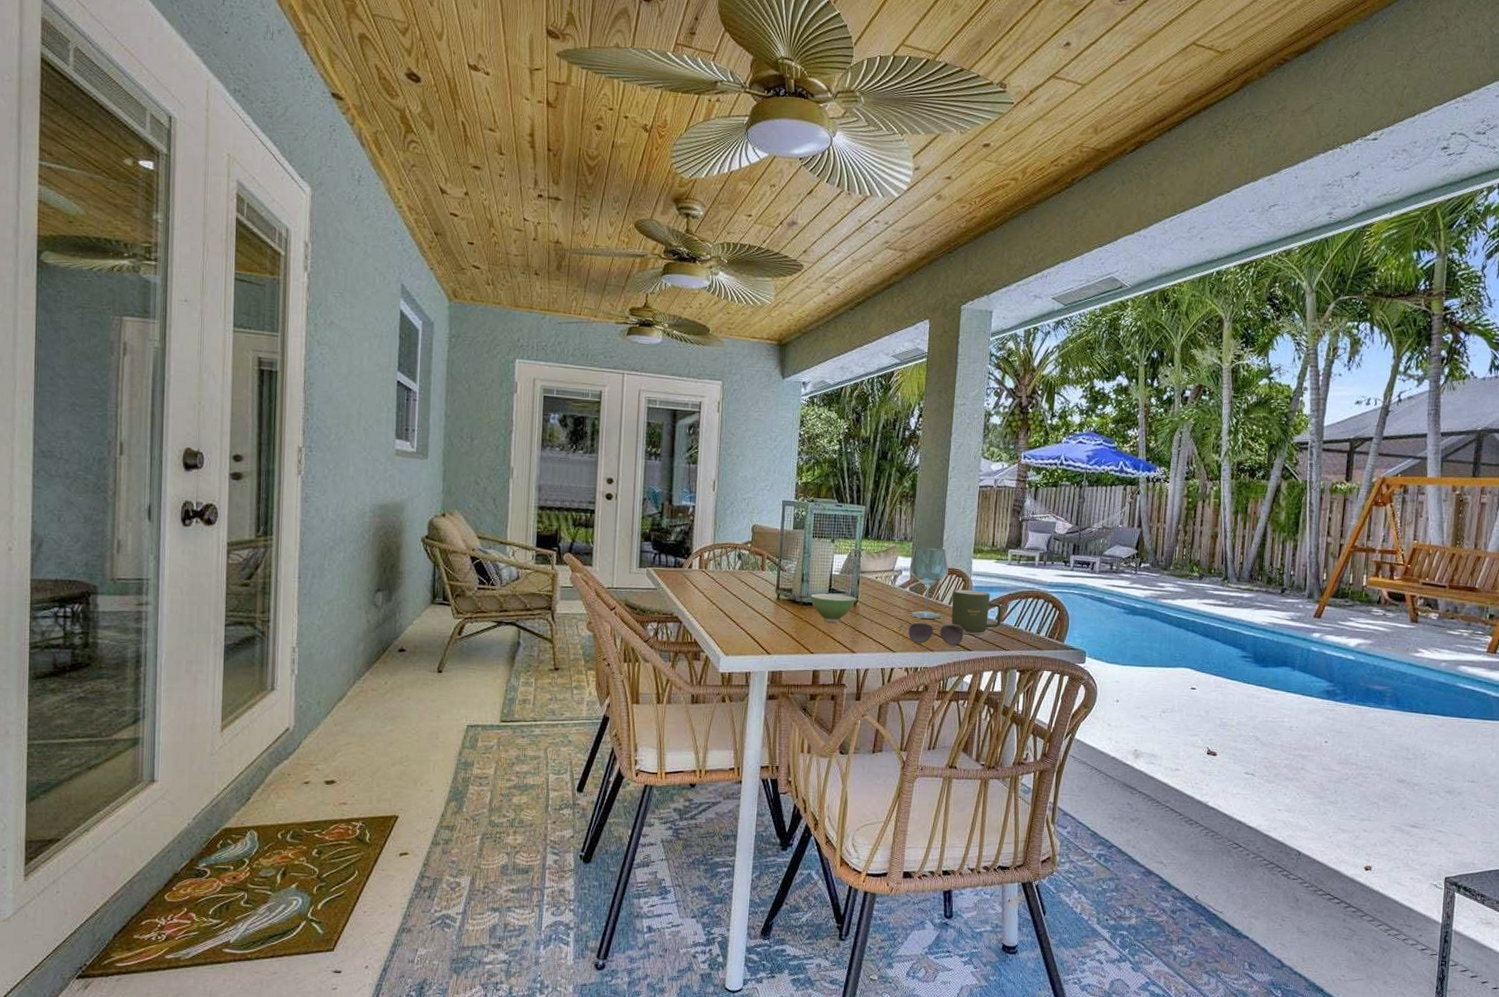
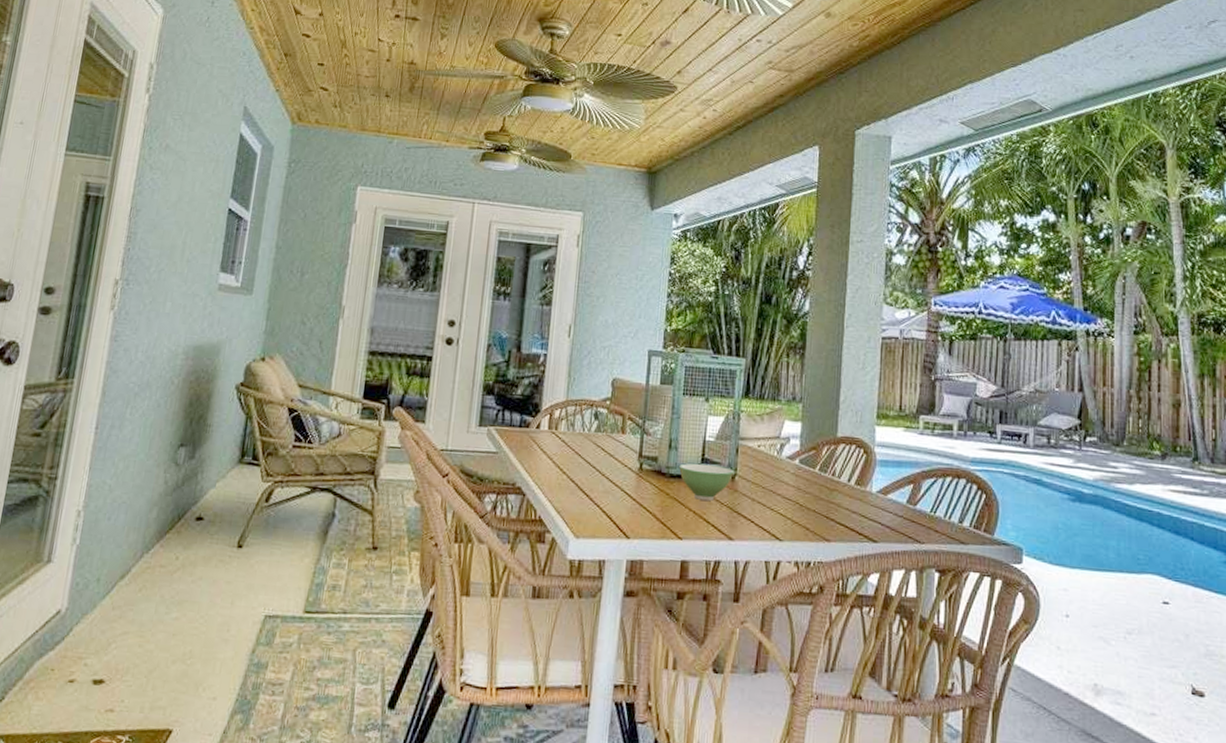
sunglasses: present [899,621,965,645] -> none [786,502,869,535]
wine glass: present [909,546,948,619] -> none [799,409,846,500]
mug: present [951,589,1002,635] -> none [851,463,914,522]

